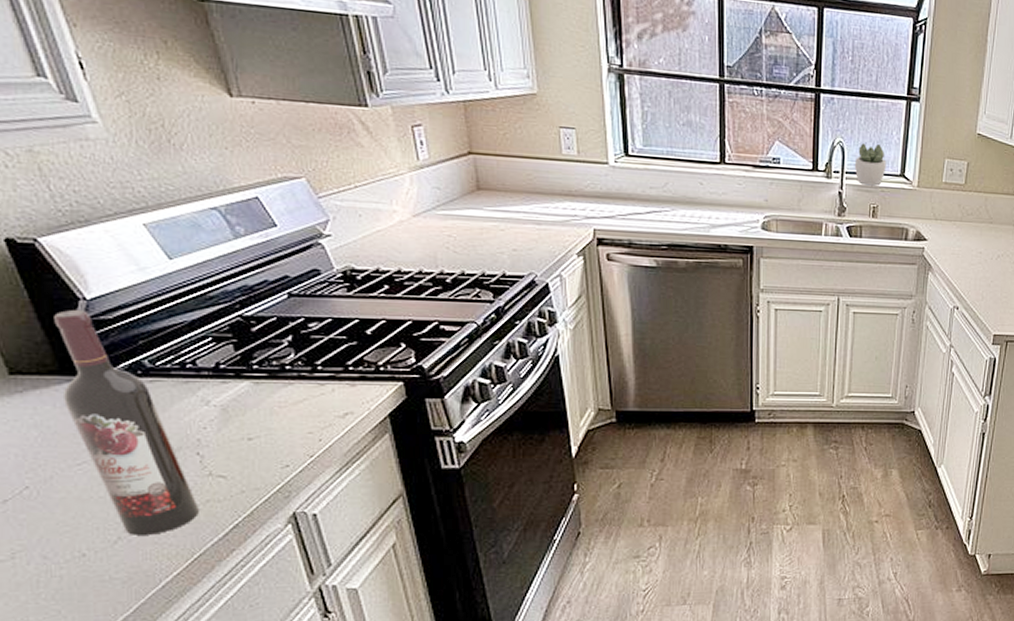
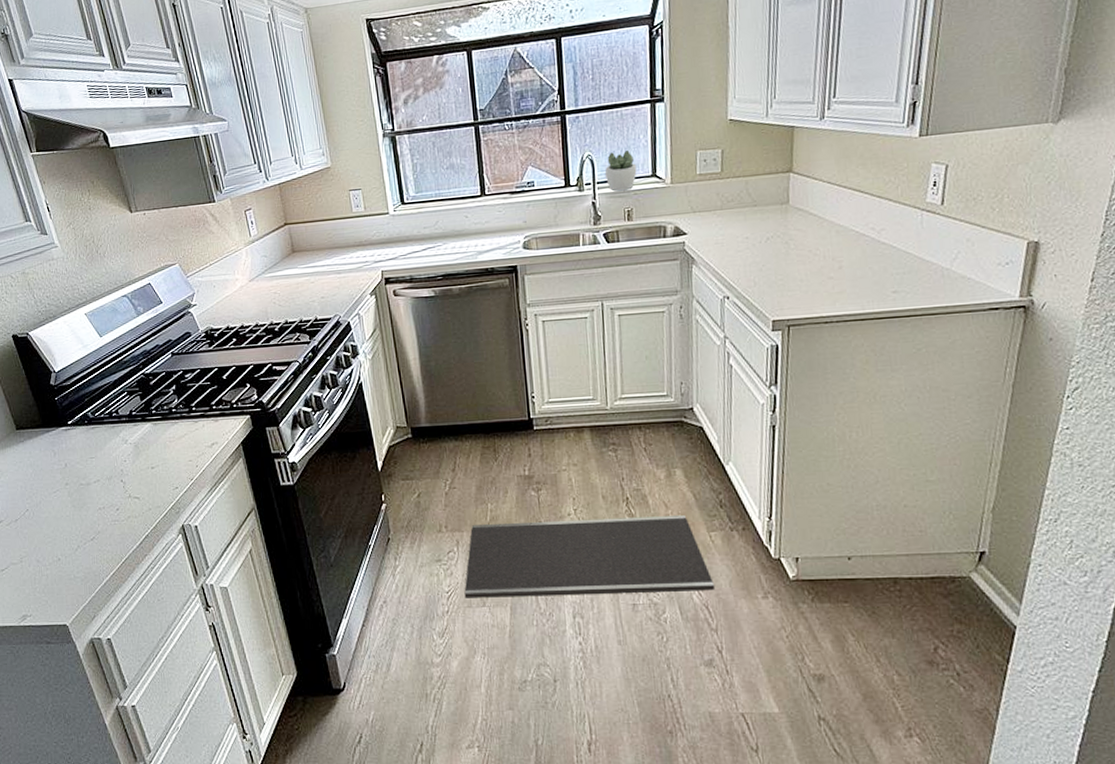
wine bottle: present [54,310,200,535] -> none [39,380,125,544]
door mat: none [663,514,917,596] -> present [464,515,715,598]

